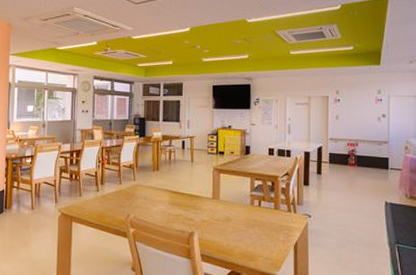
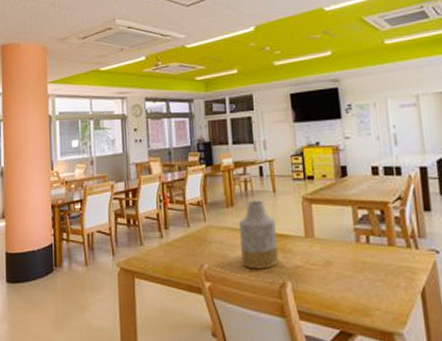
vase: none [161,167,190,221] -> present [239,200,278,270]

